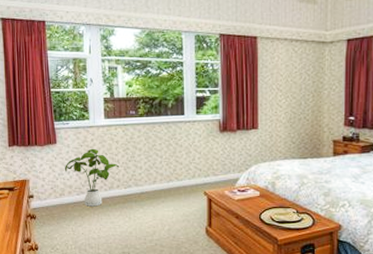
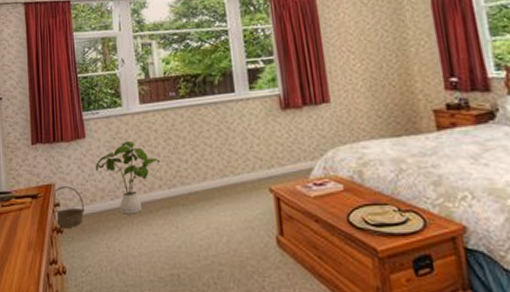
basket: none [29,182,55,216] -> present [54,186,85,229]

